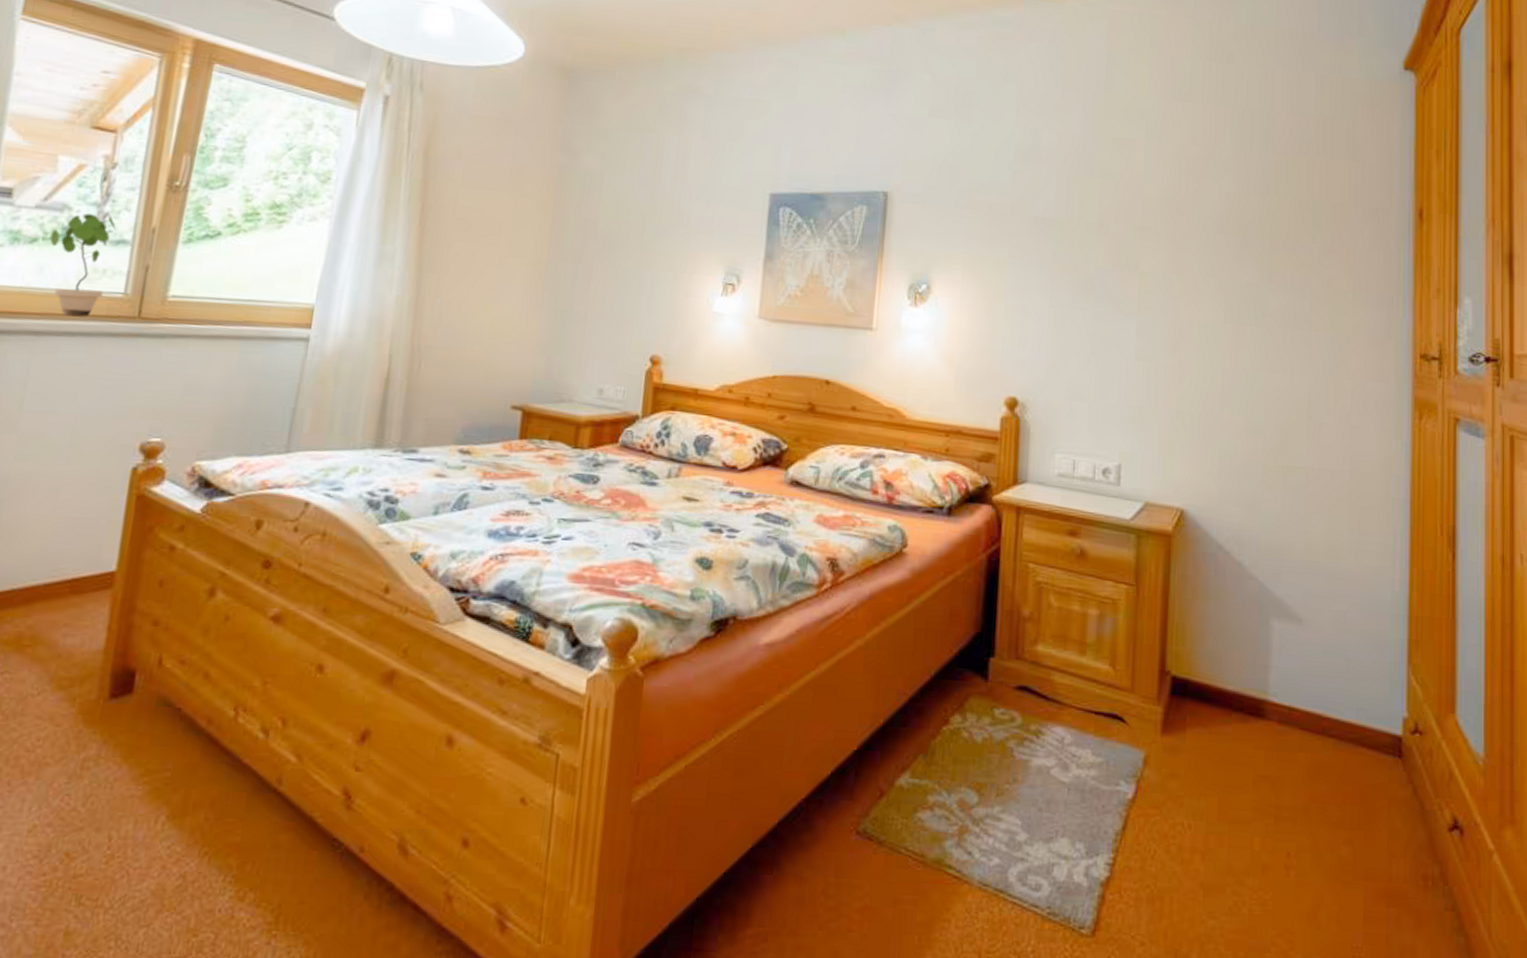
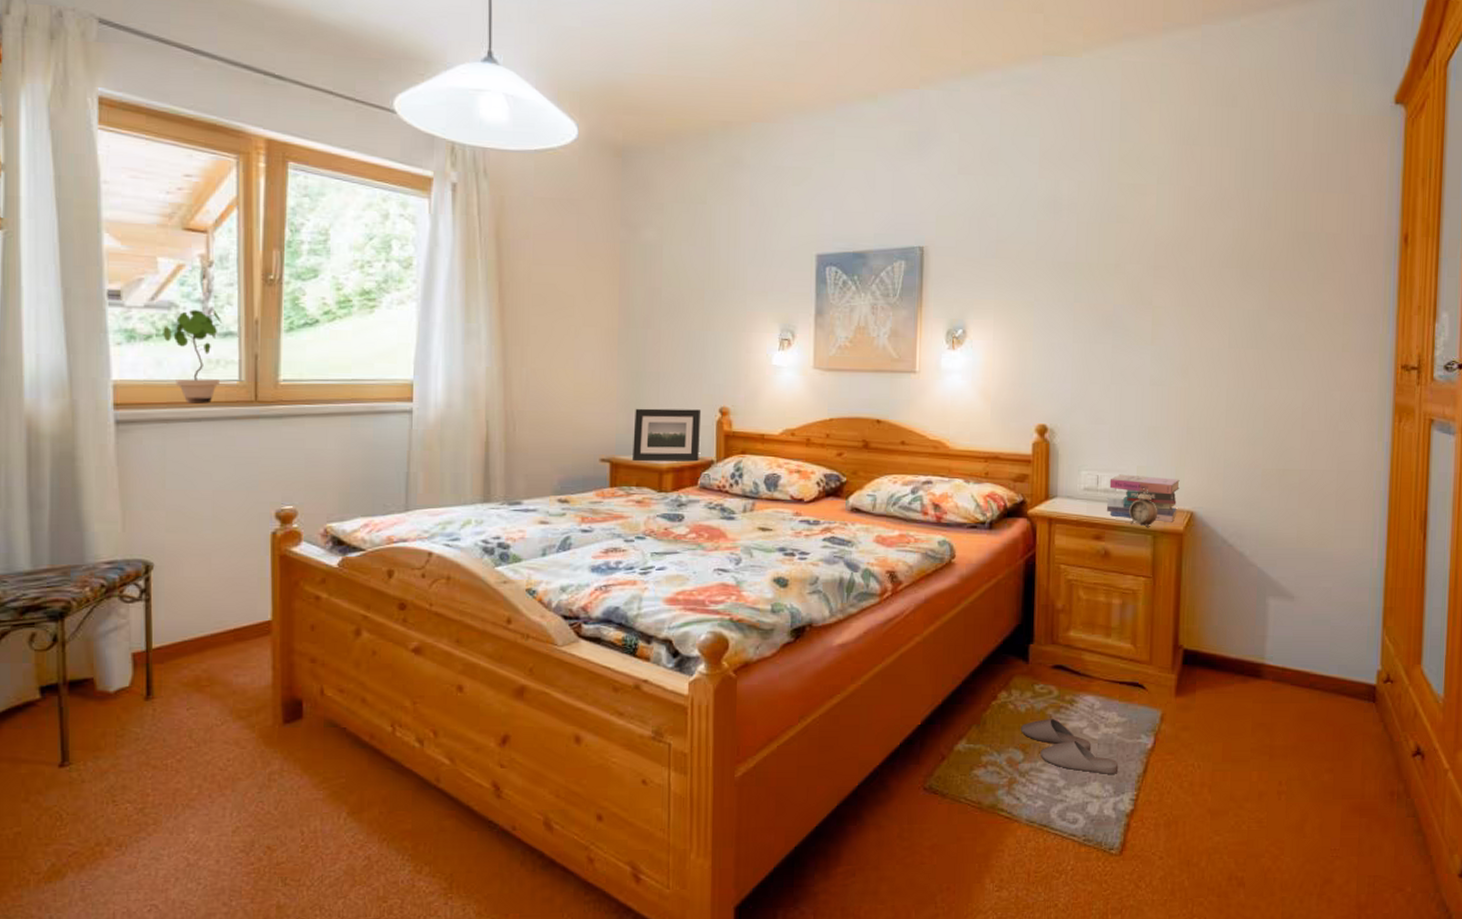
picture frame: none [548,350,630,416] -> present [632,408,702,462]
slippers: none [975,753,1092,829] -> present [1020,719,1119,774]
books: none [1083,460,1168,521] -> present [1106,474,1180,522]
alarm clock: none [1109,477,1143,526] -> present [1129,487,1158,528]

